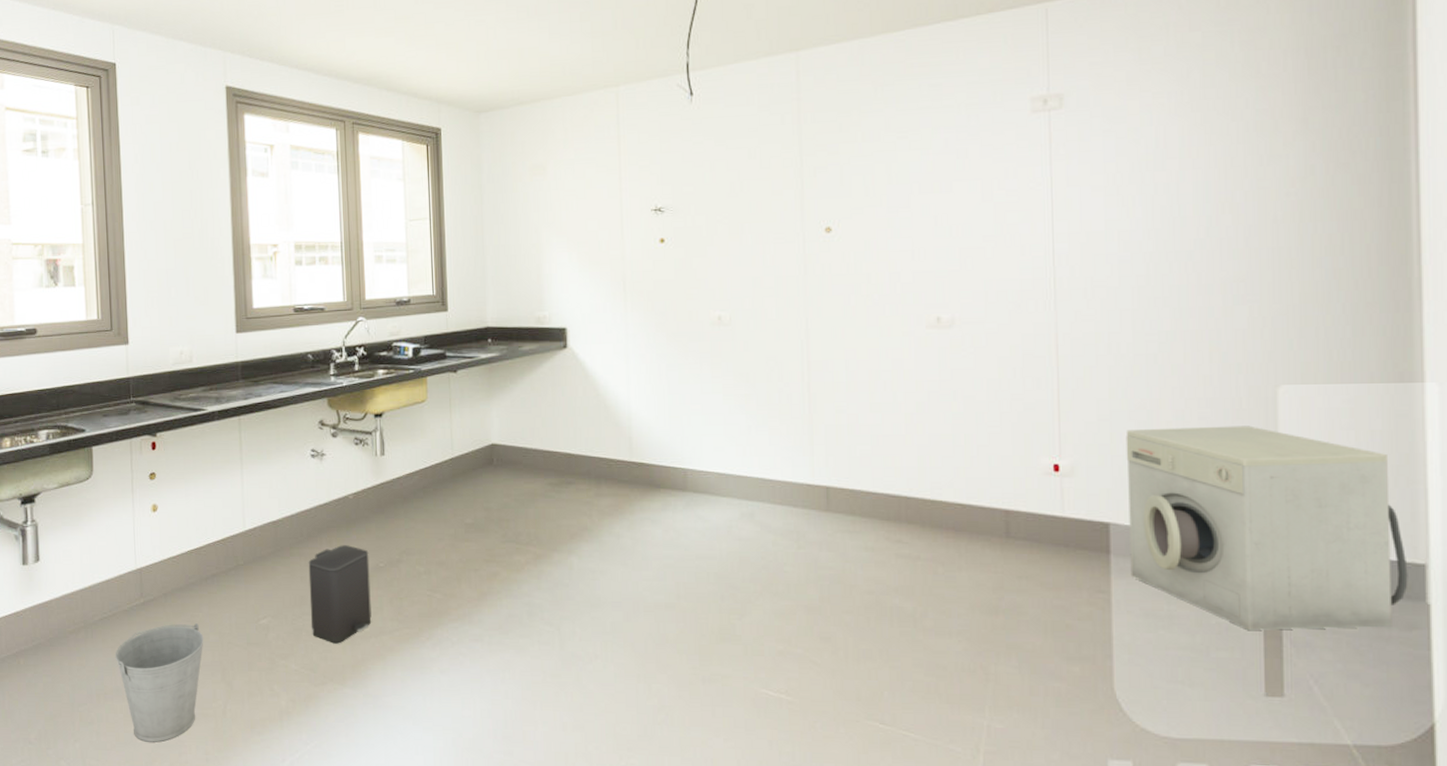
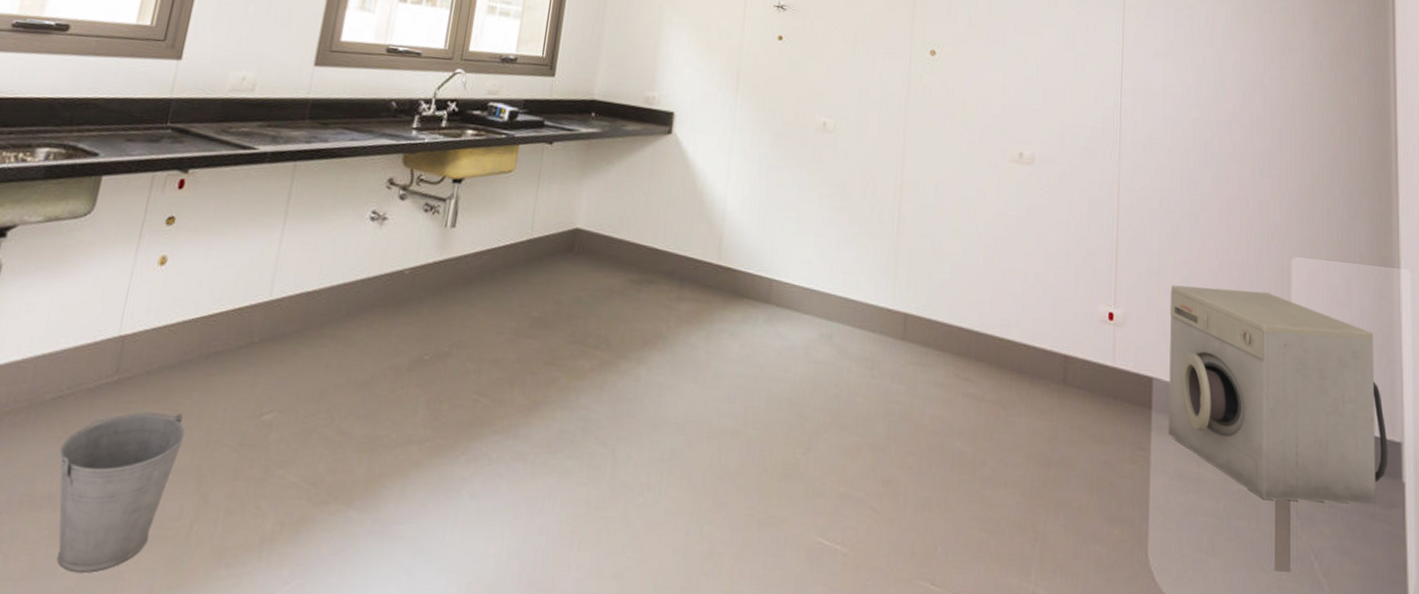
pedal bin: present [308,545,372,644] -> none [325,329,415,452]

